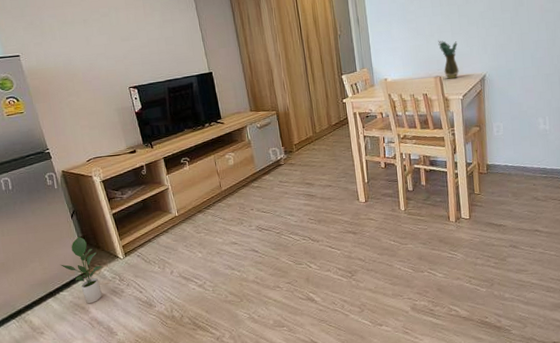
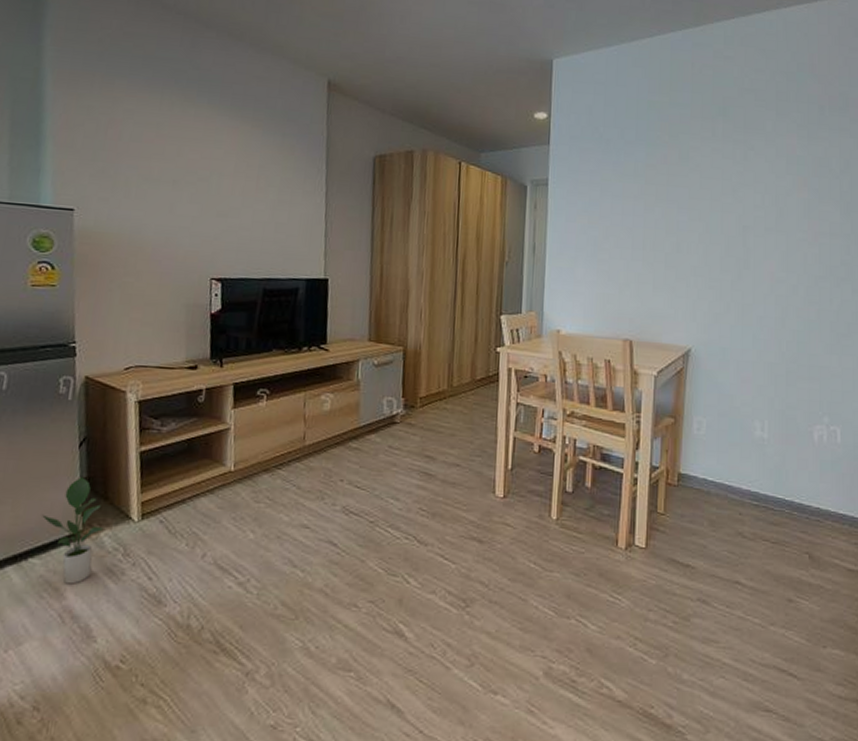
vase: present [438,40,459,79] -> none [634,292,659,347]

